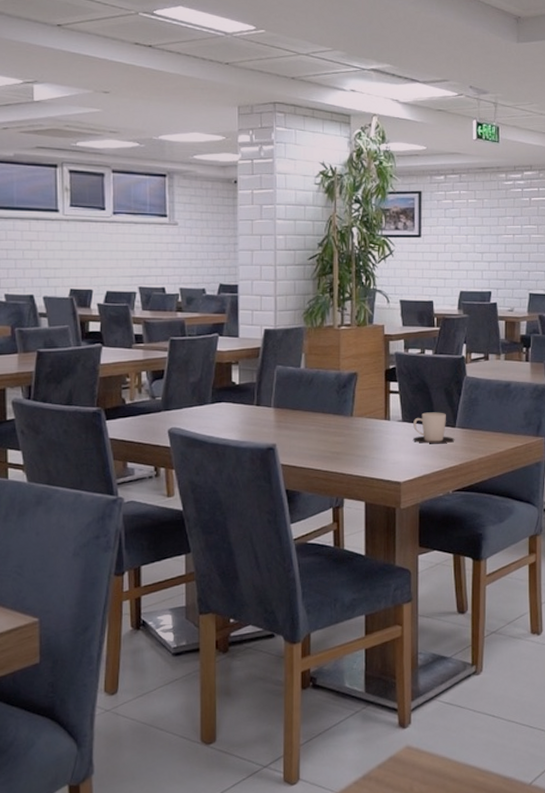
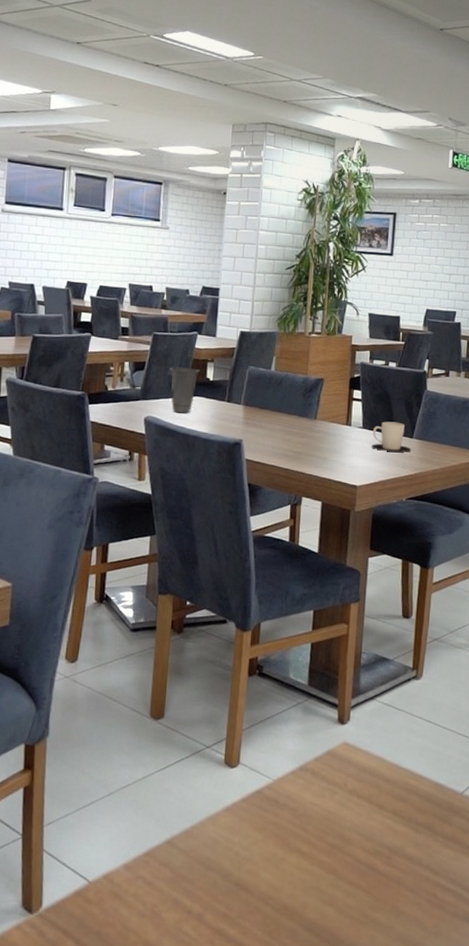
cup: none [191,373,224,422] -> present [169,367,200,414]

